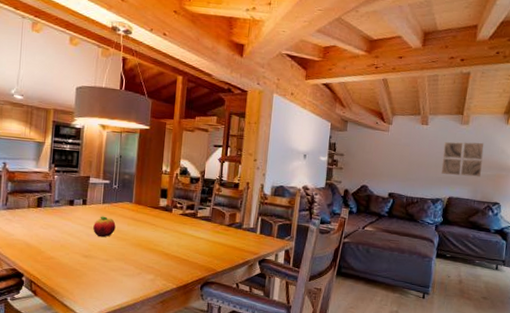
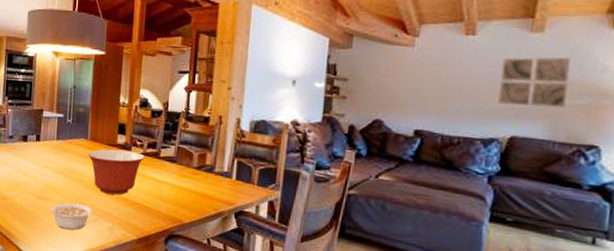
fruit: present [93,216,116,238] -> none [47,153,70,178]
legume: none [96,259,136,284] -> present [51,202,92,230]
mixing bowl: none [133,211,184,251] -> present [88,149,145,195]

